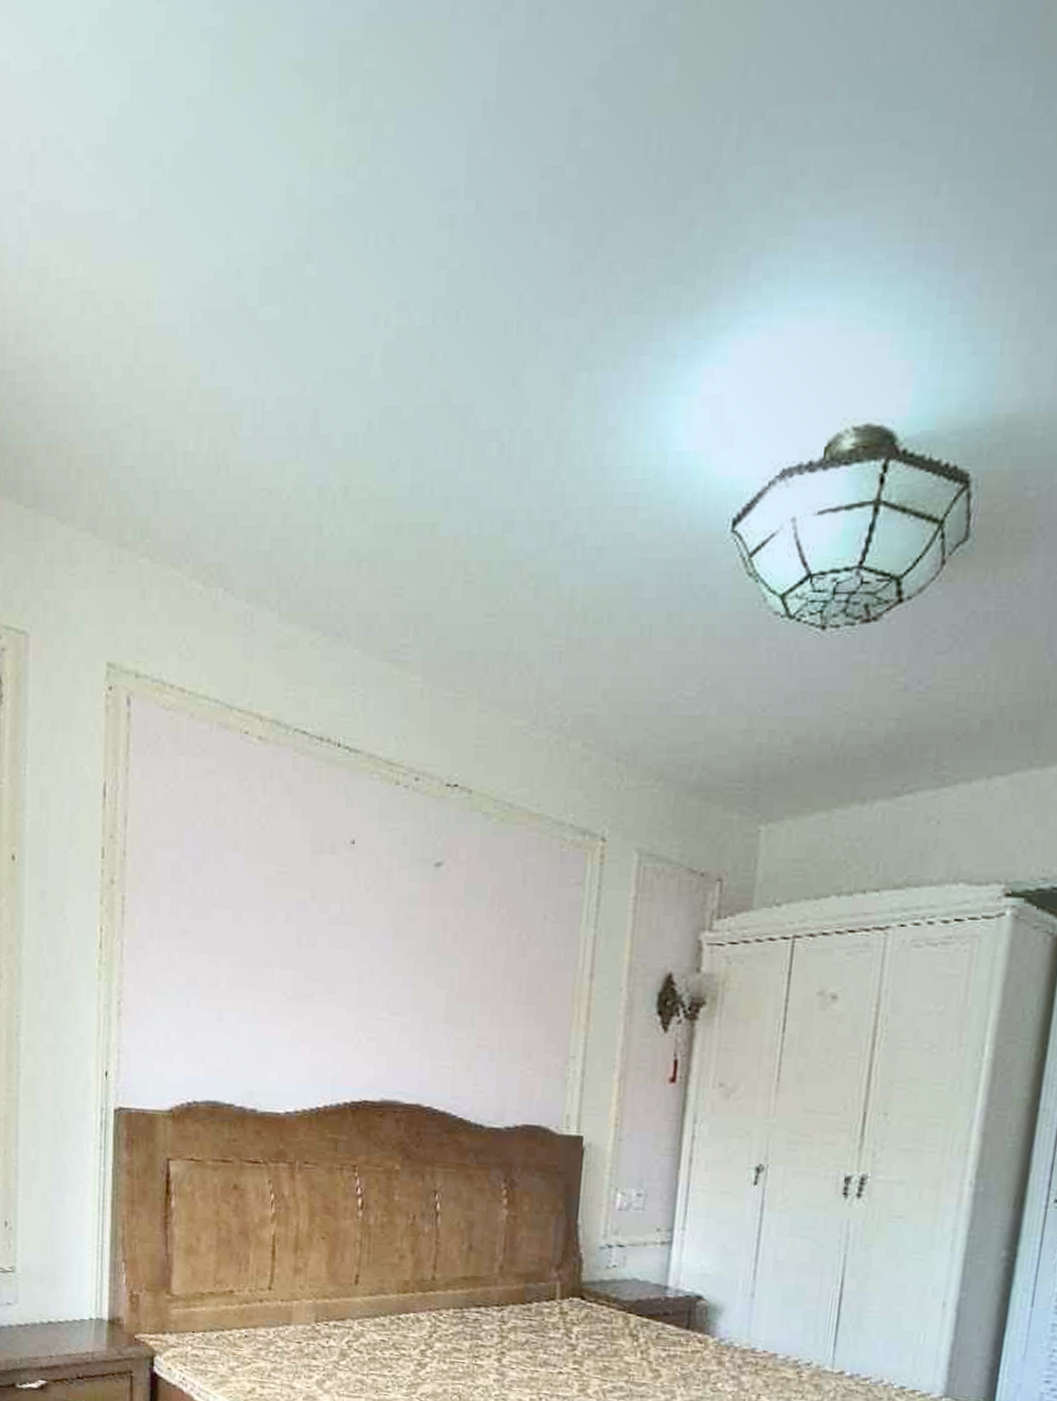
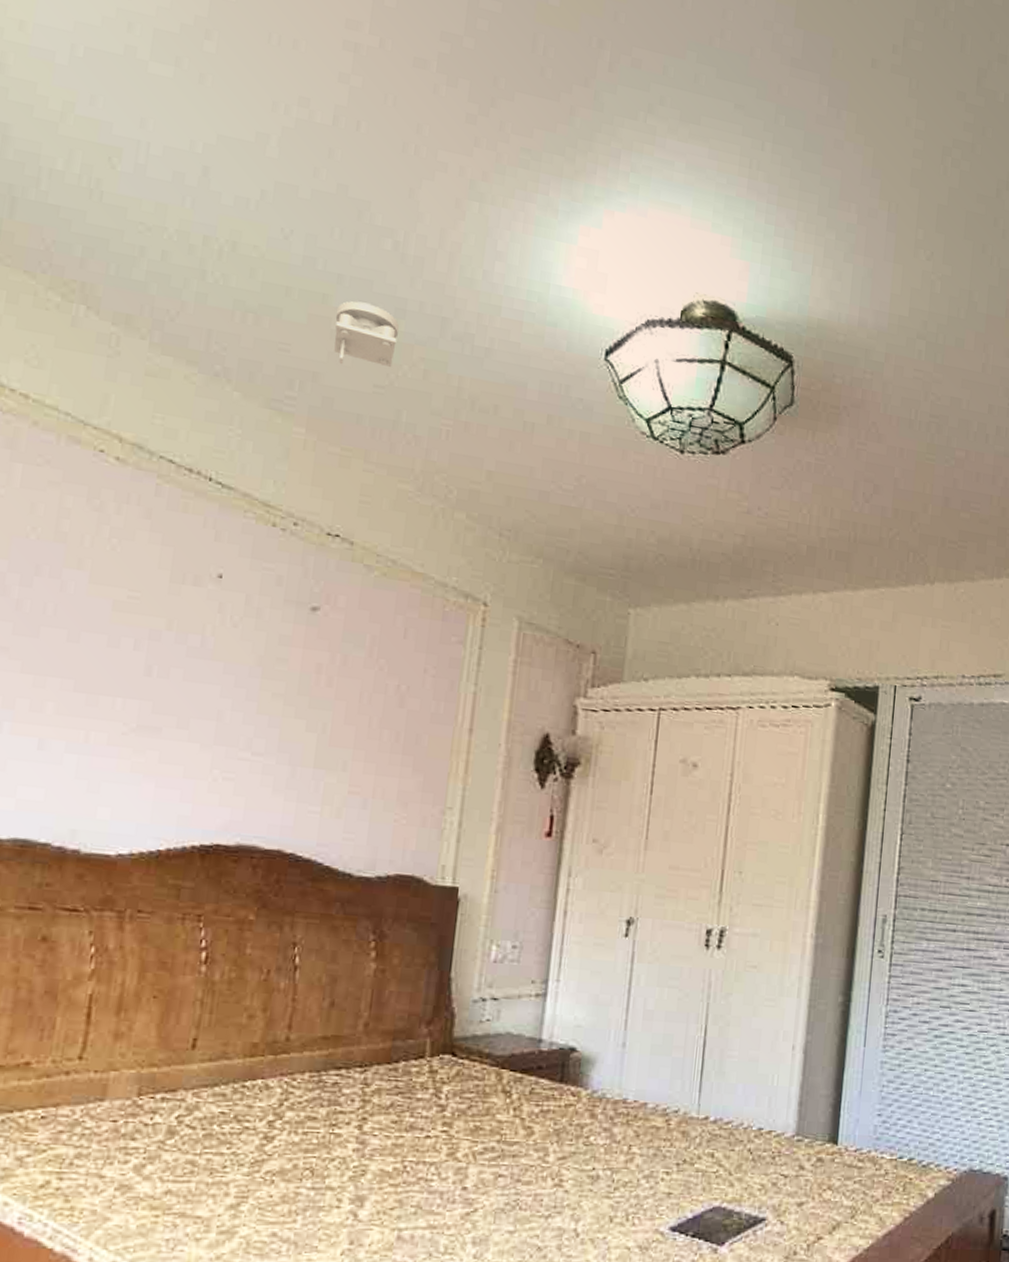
smoke detector: none [444,523,507,599] -> present [334,301,399,367]

